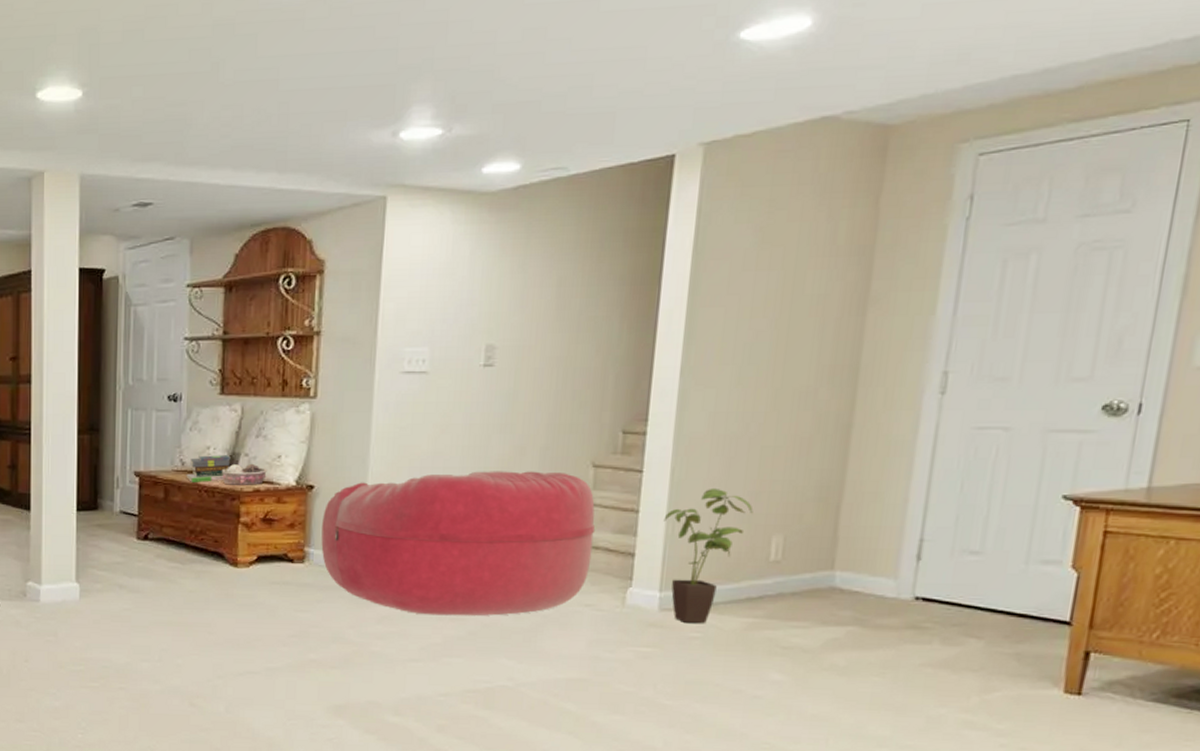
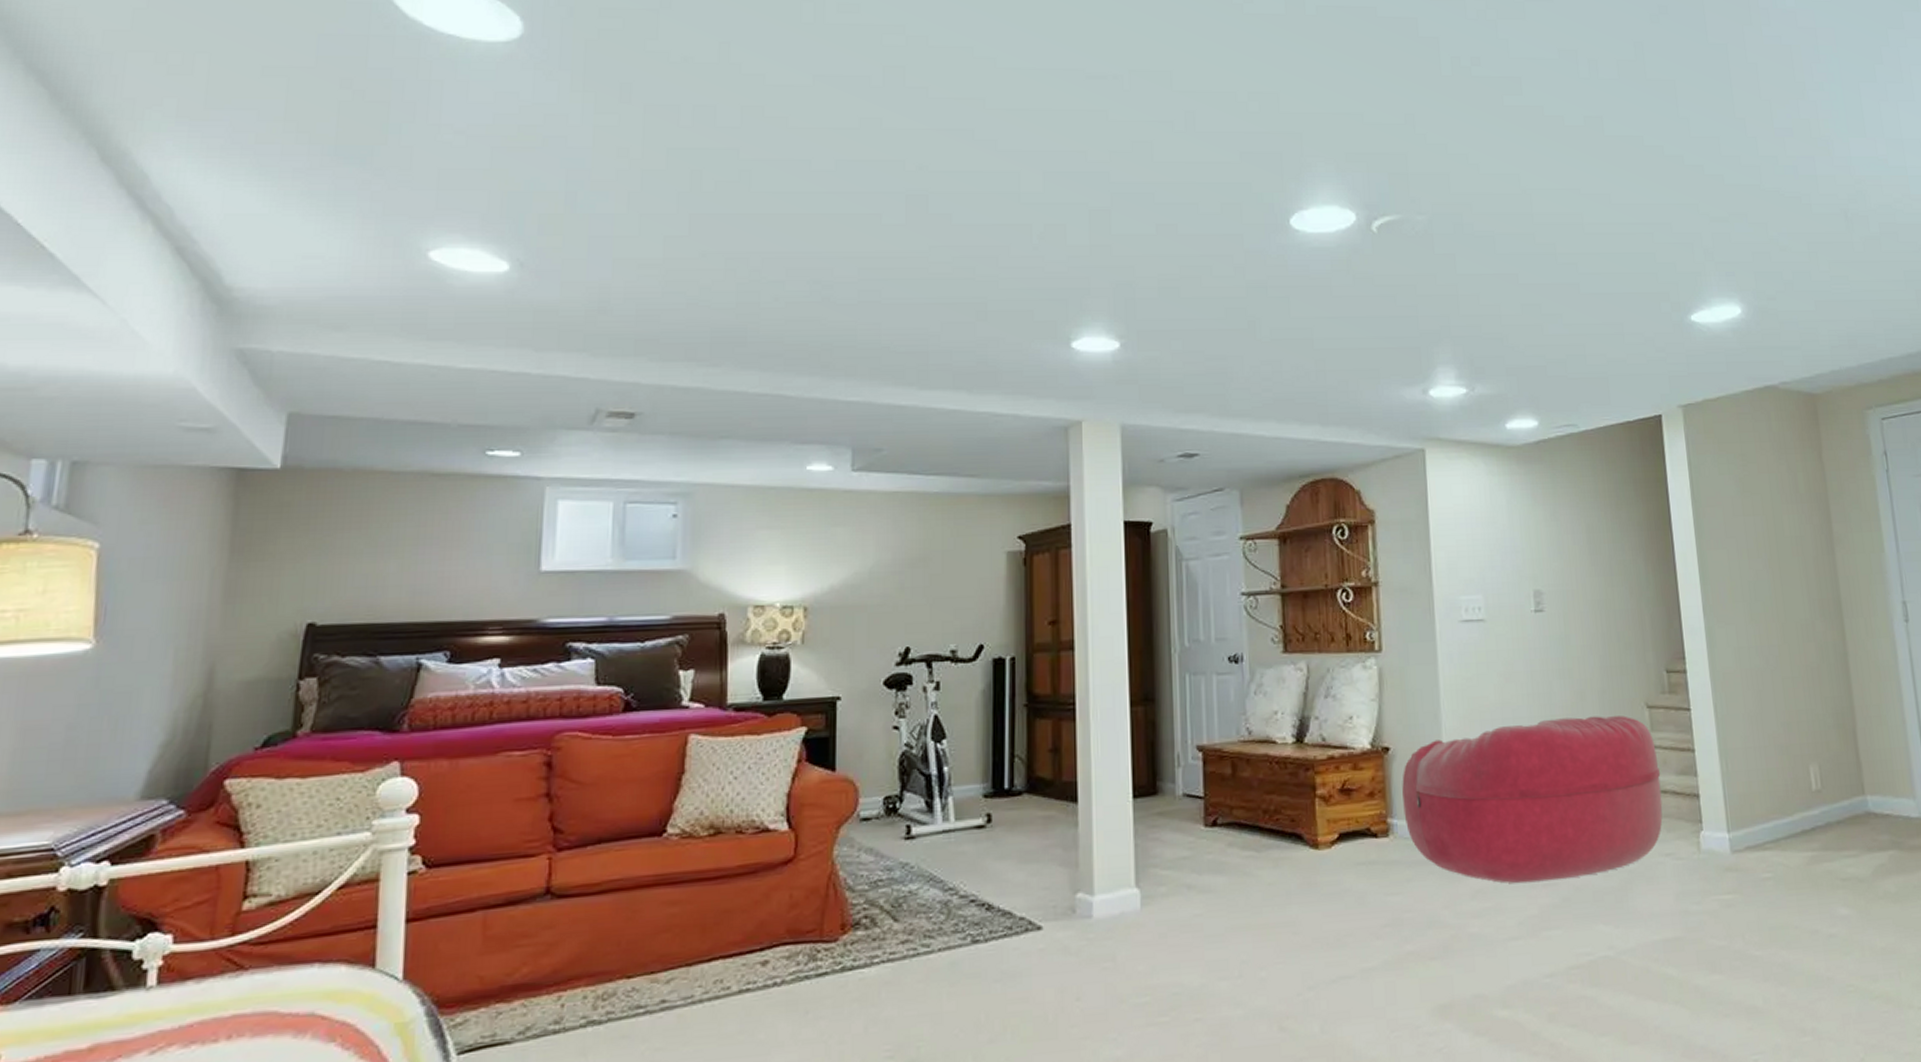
books: present [186,455,231,482] -> none [1254,720,1301,753]
decorative basket: present [222,463,267,485] -> none [1292,727,1340,754]
house plant: present [663,487,754,624] -> none [1717,721,1789,864]

